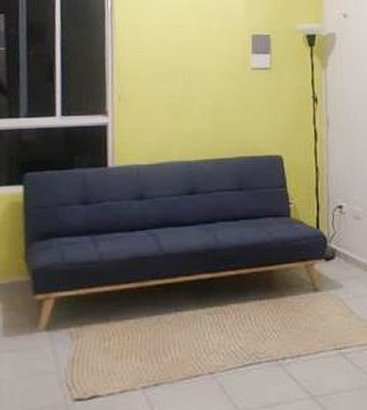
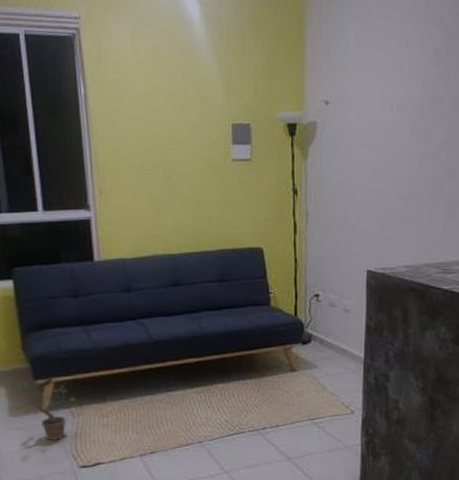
potted plant: none [11,291,77,366] -> present [14,377,77,440]

